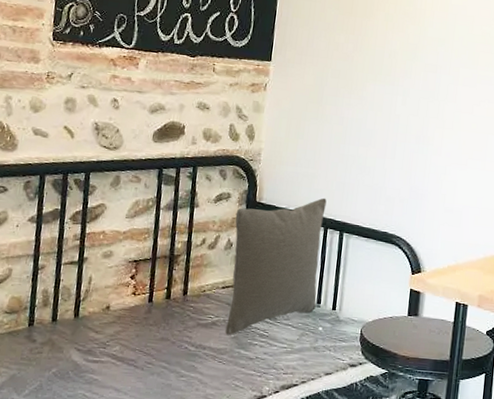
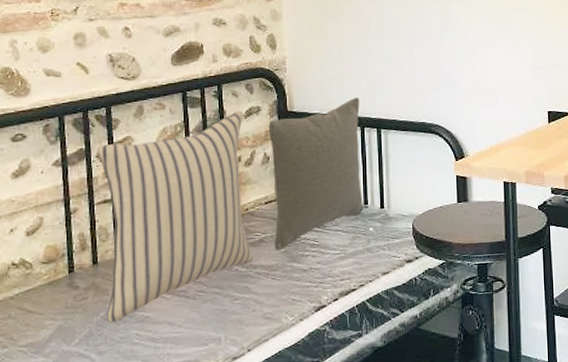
pillow: none [57,194,214,380] -> present [97,111,252,323]

